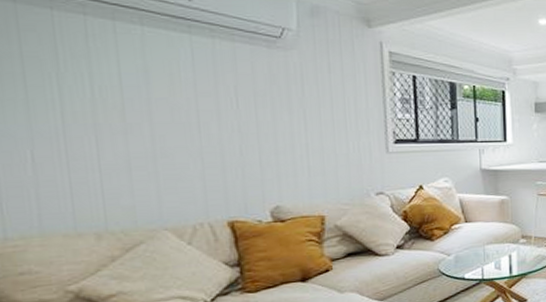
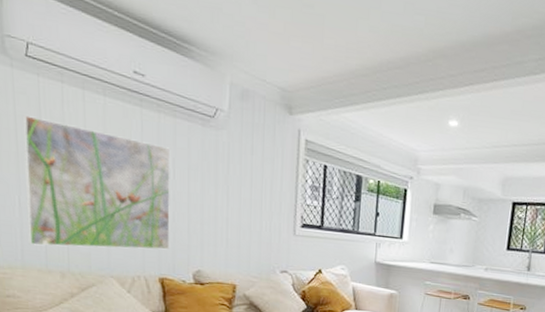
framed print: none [32,55,239,206] -> present [23,115,171,250]

